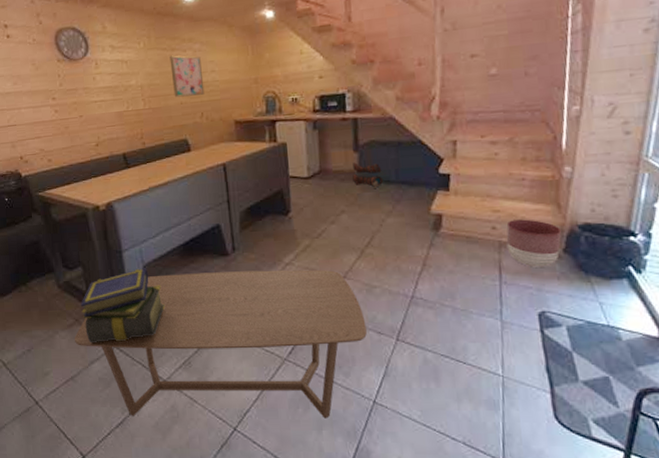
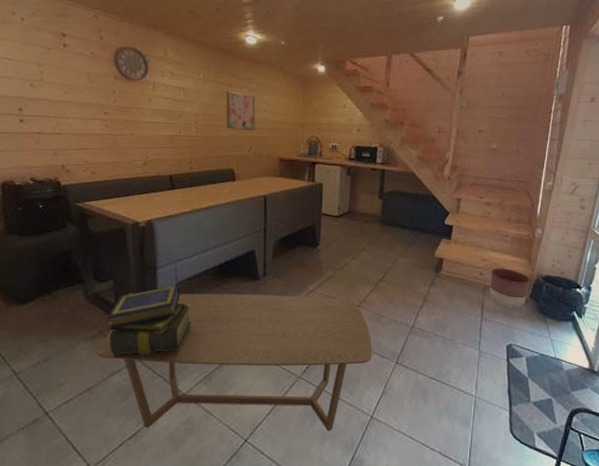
boots: present [352,162,383,188] -> none [375,208,400,231]

